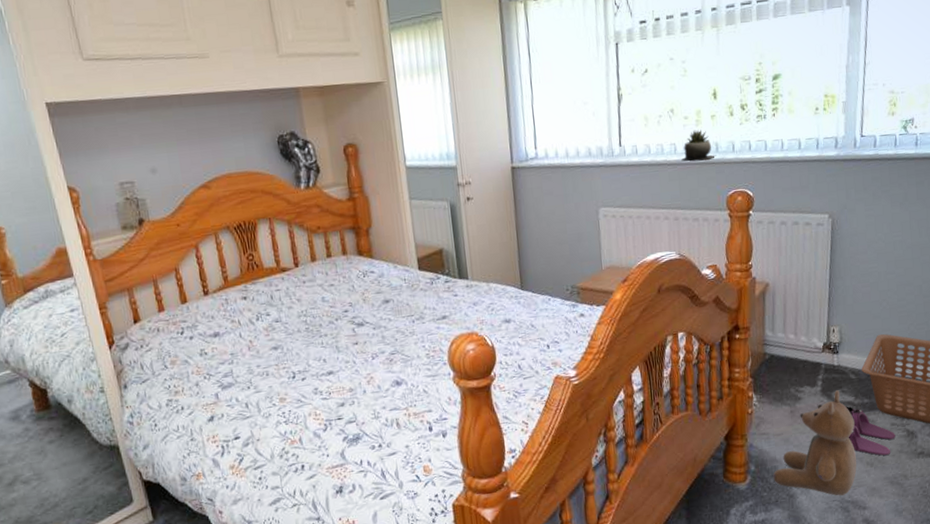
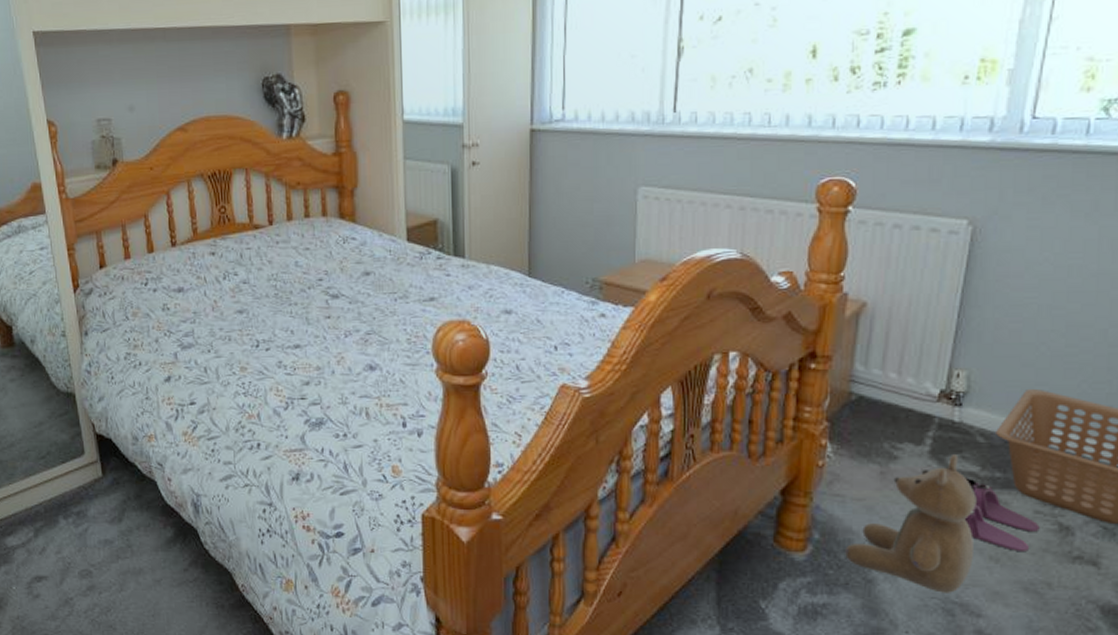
succulent plant: present [681,129,716,161] -> none [757,96,808,137]

